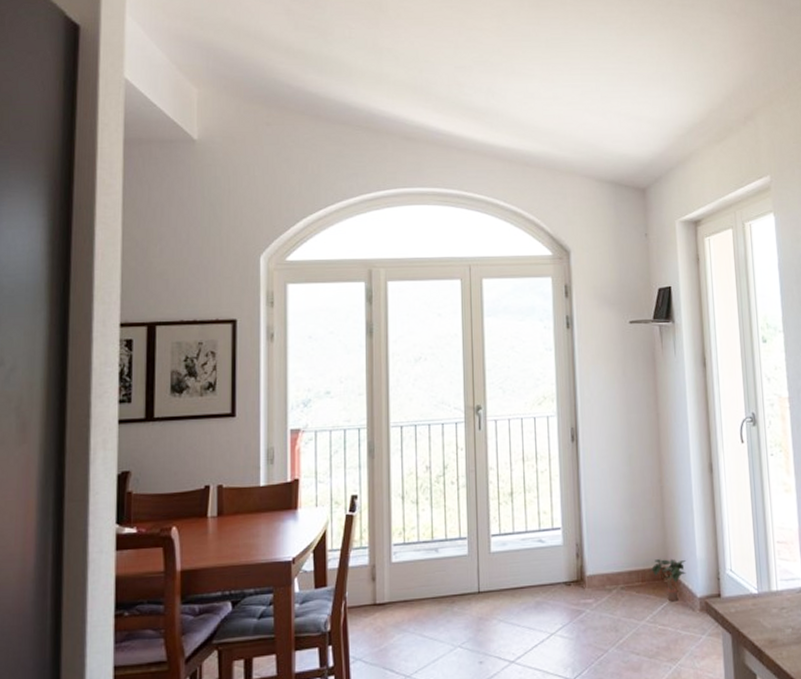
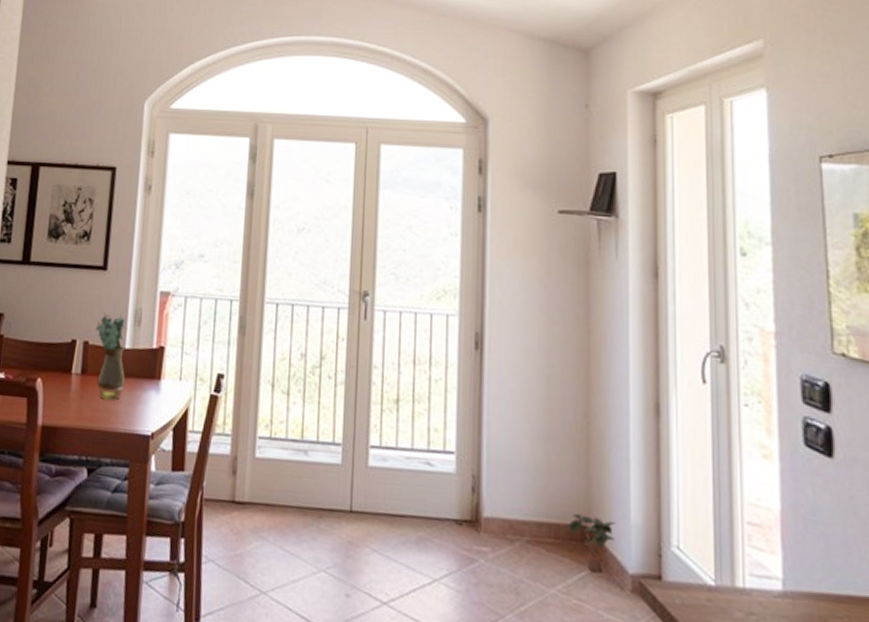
vase: none [229,455,263,536] -> present [96,312,126,400]

